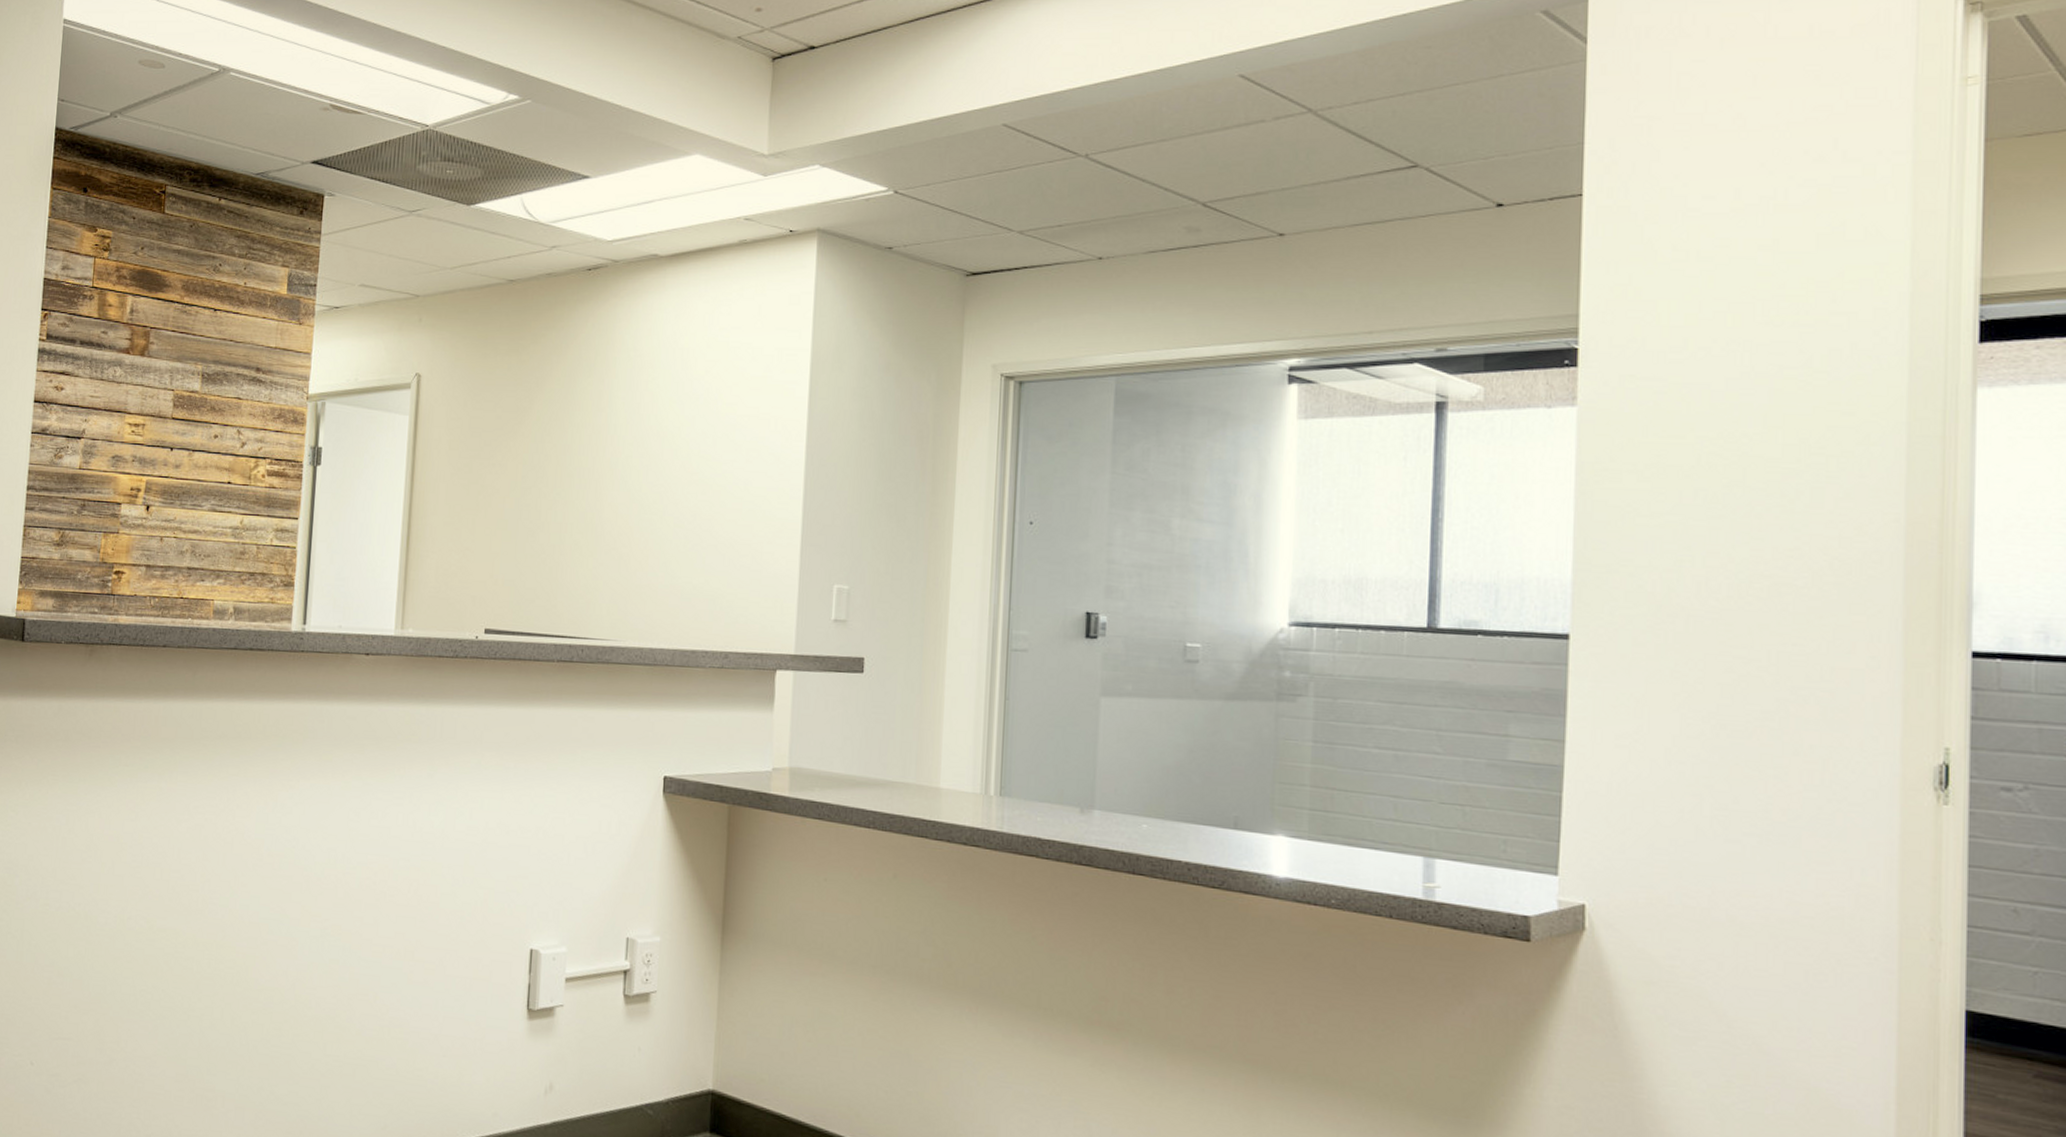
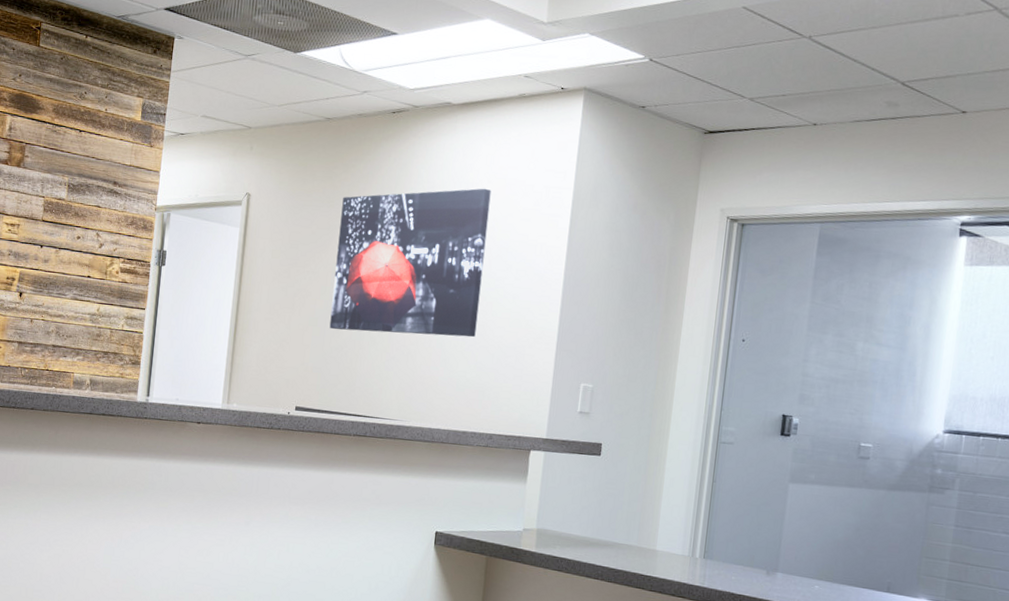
wall art: none [522,354,712,535] -> present [329,188,491,337]

